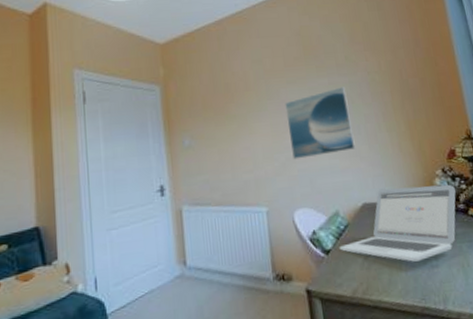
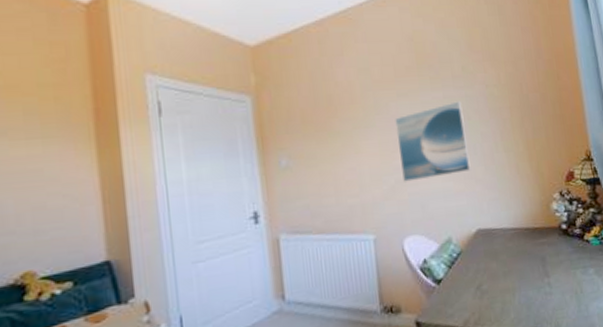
laptop: present [339,184,456,262] -> none [451,208,573,290]

